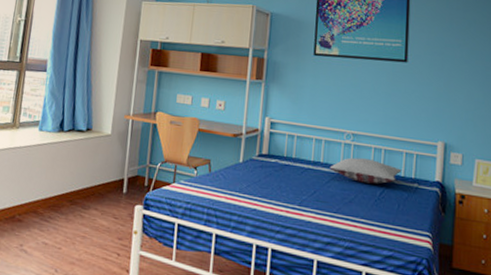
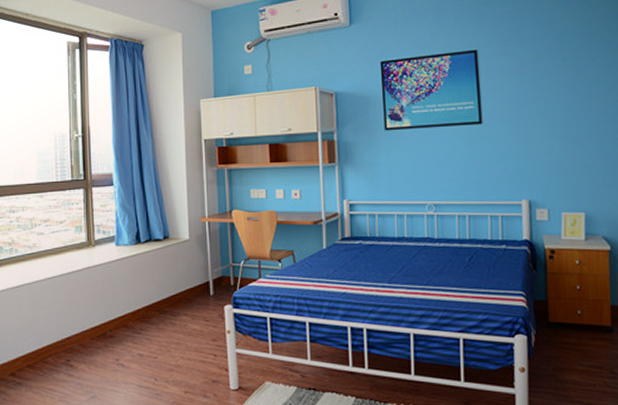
pillow: present [329,157,402,184] -> none [415,227,488,252]

